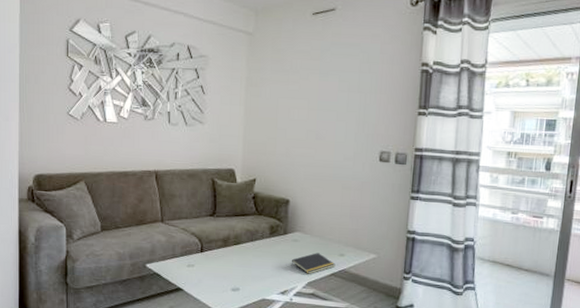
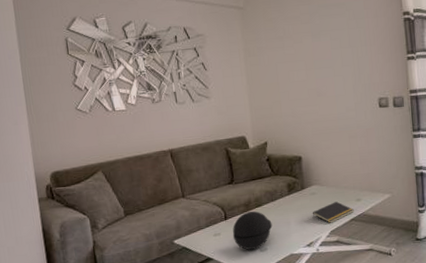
decorative orb: none [206,247,248,288] -> present [232,210,273,251]

